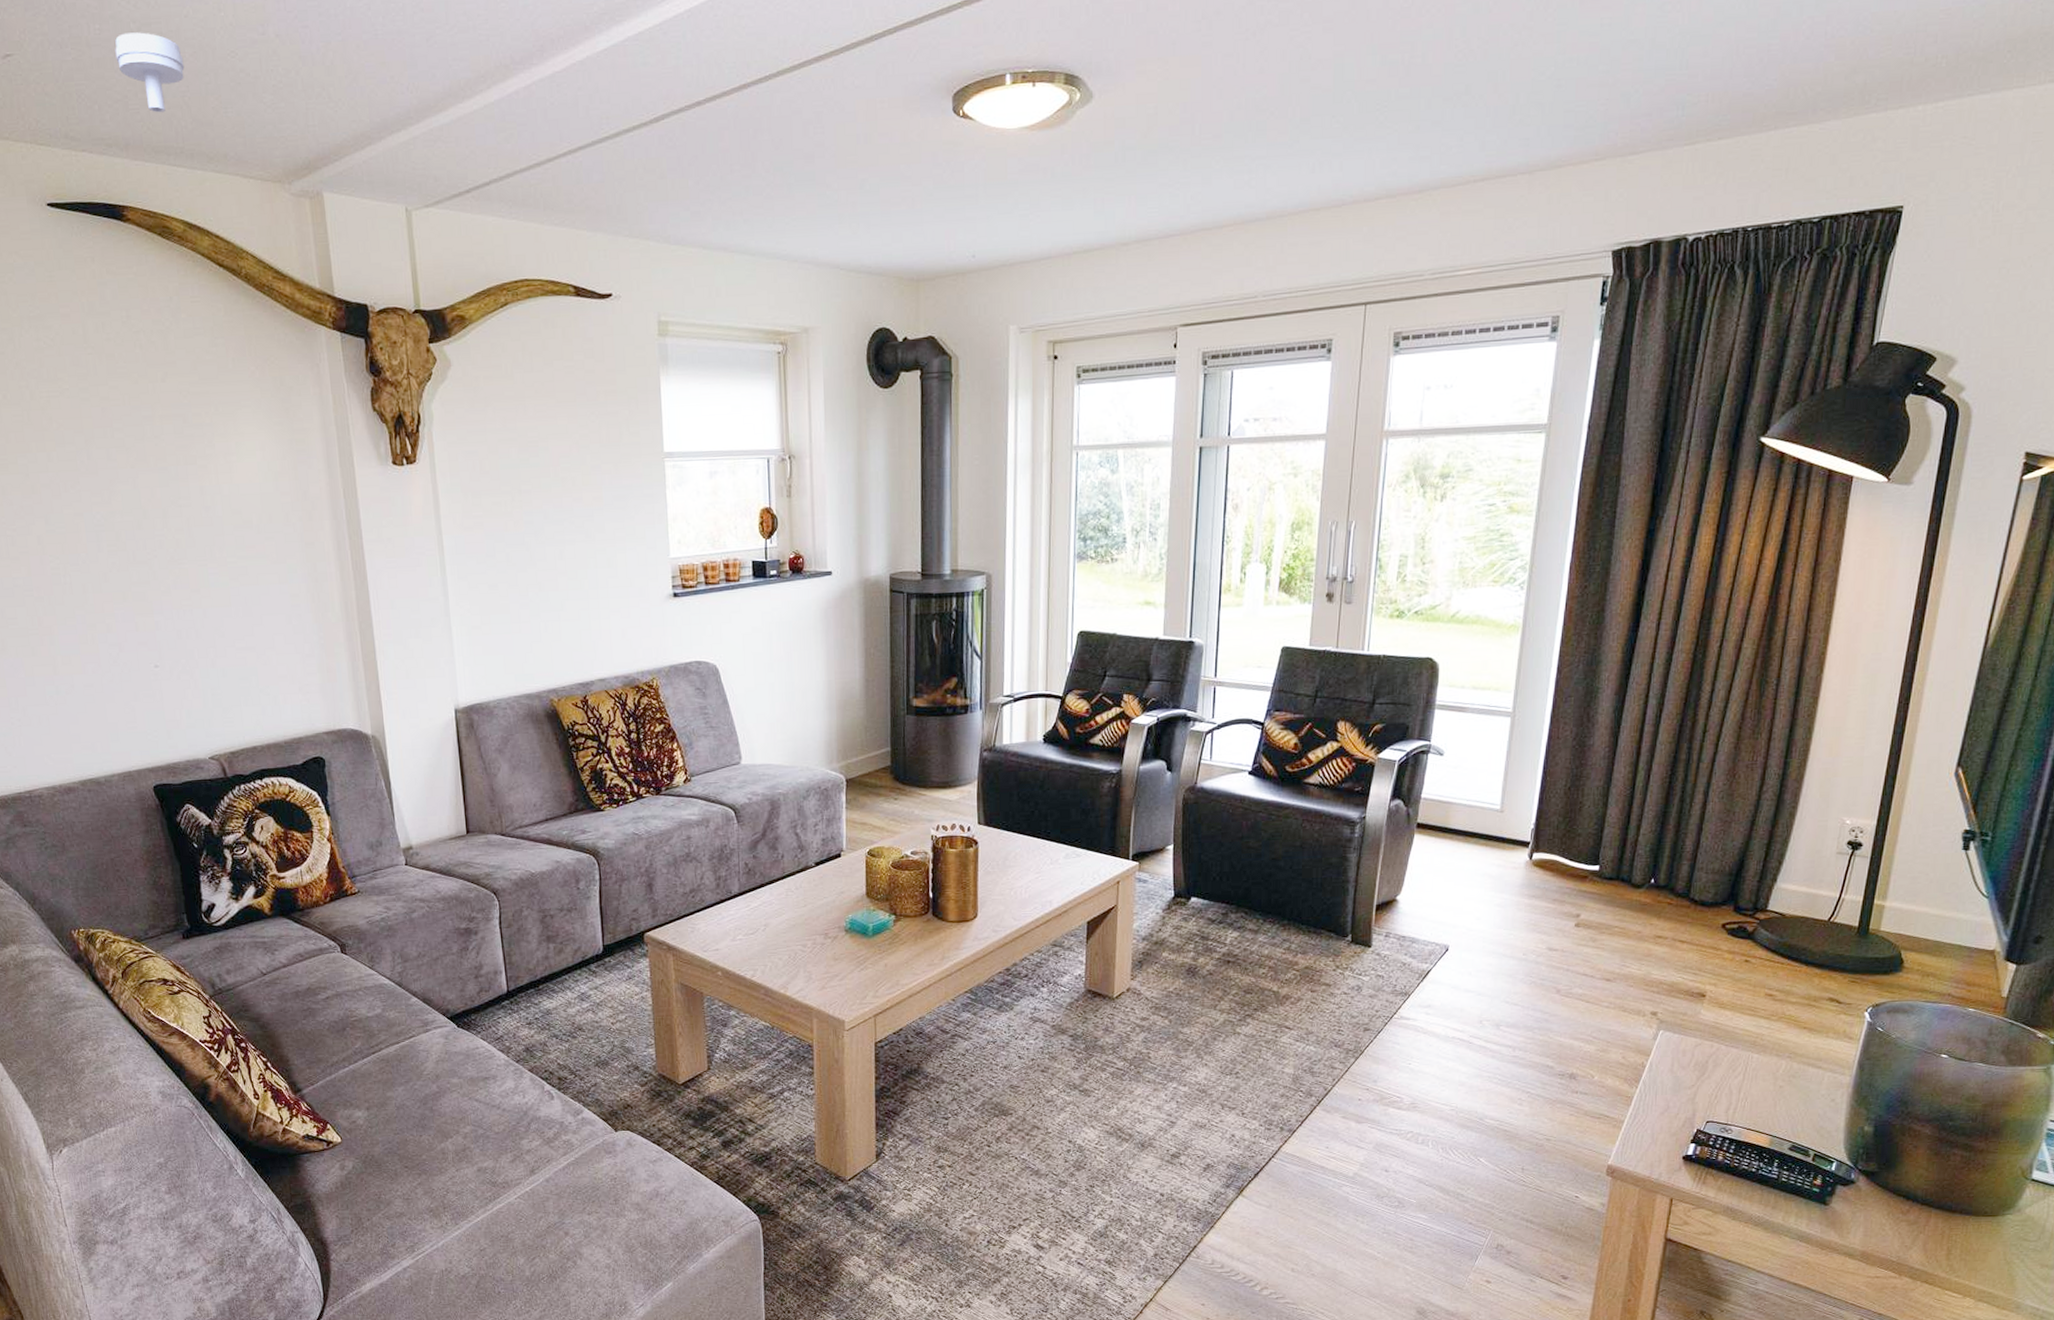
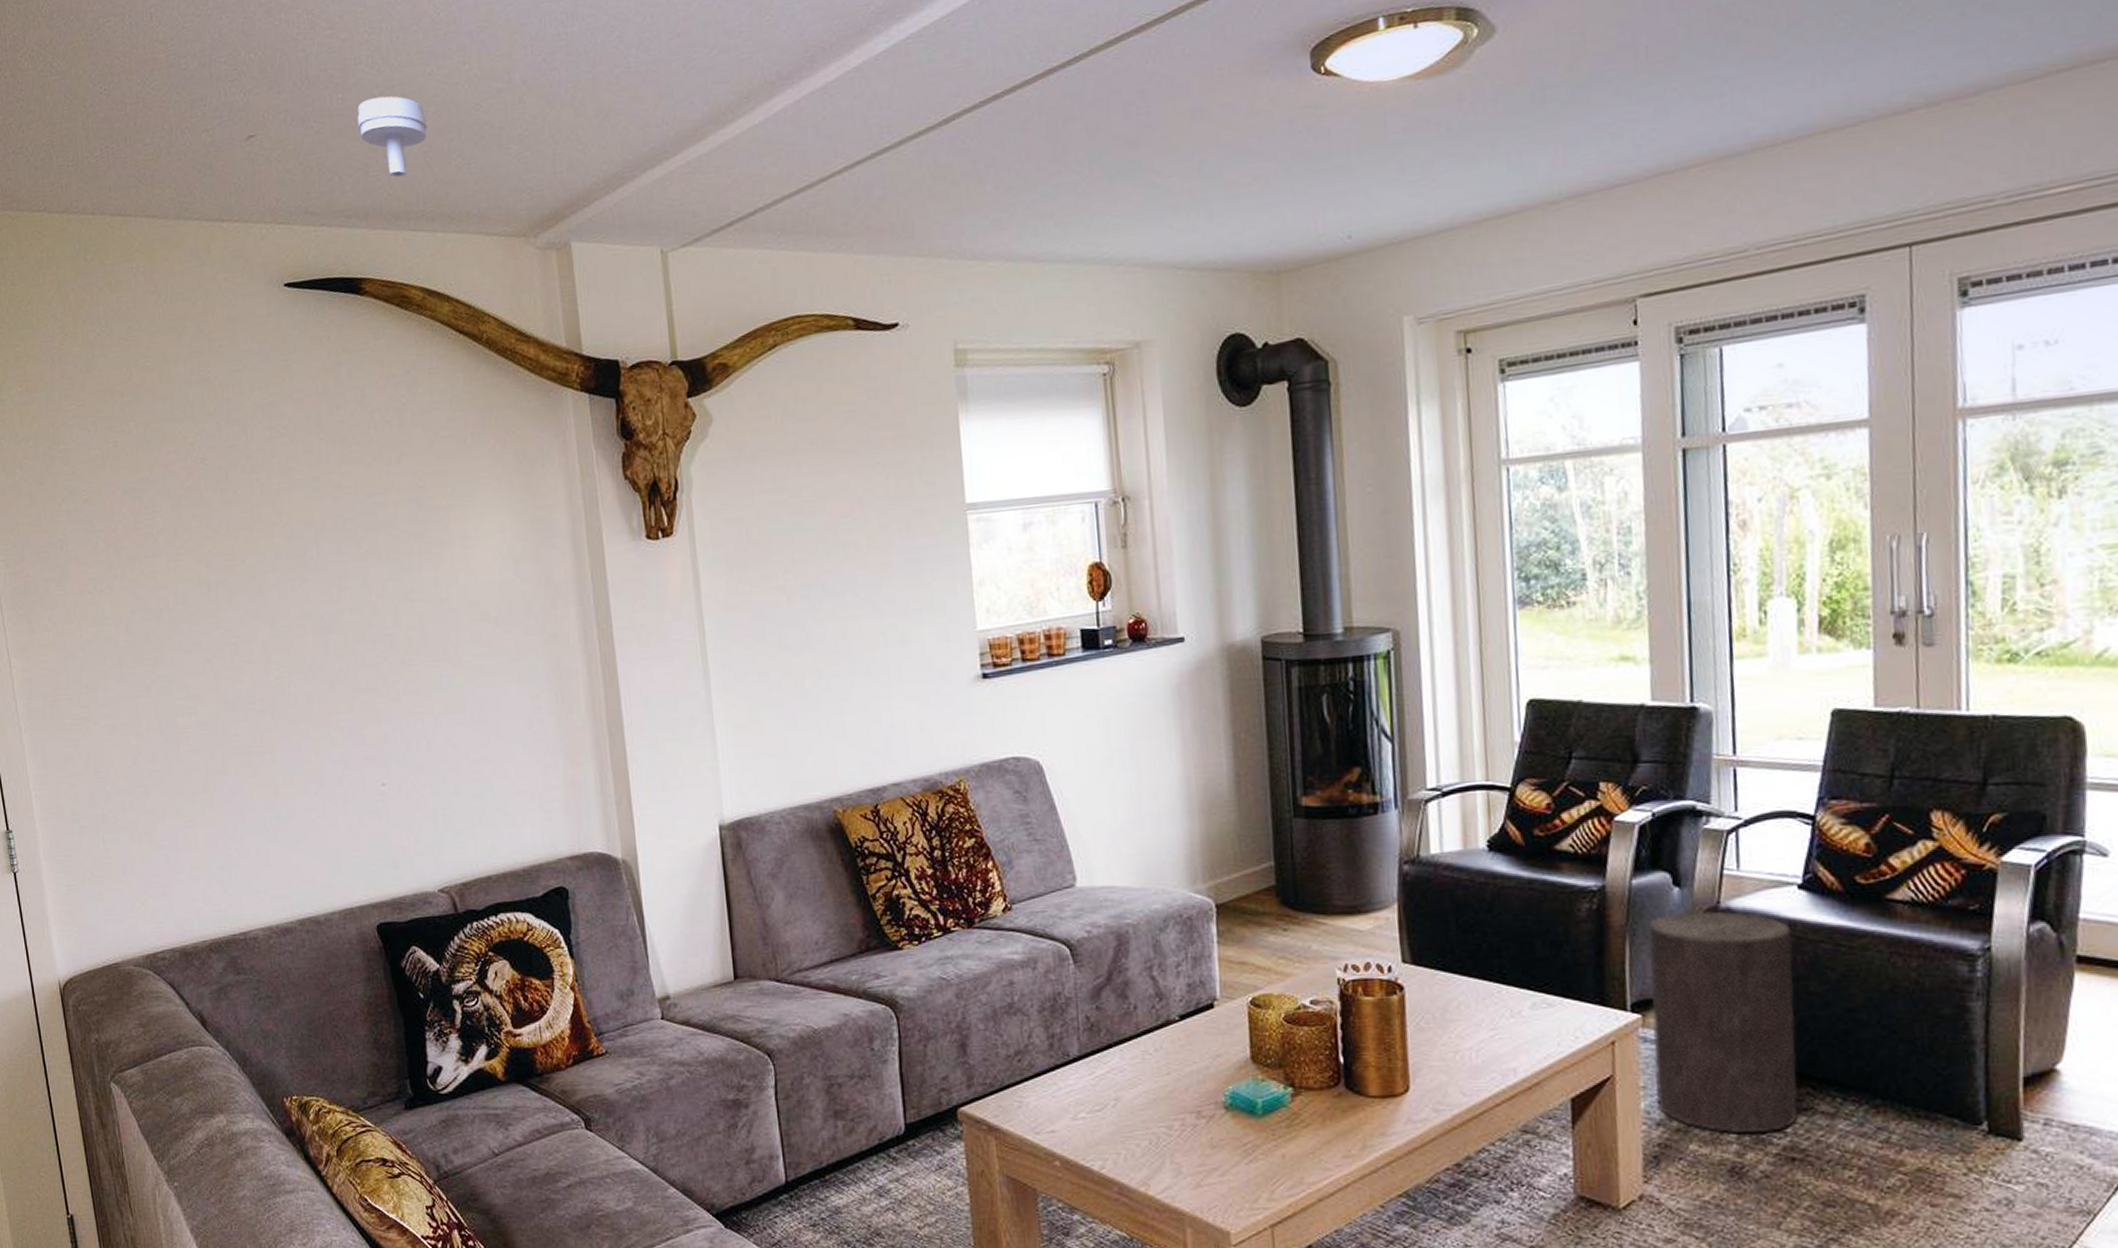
stool: none [1143,788,1242,945] -> present [1648,910,1799,1134]

